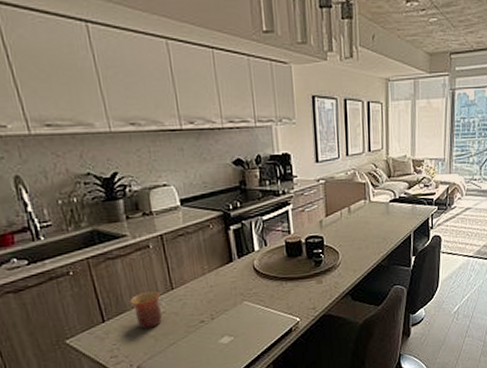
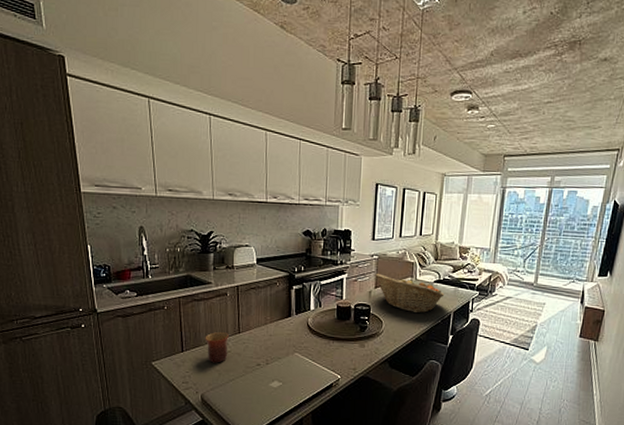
fruit basket: none [324,199,402,239] -> present [375,273,445,314]

